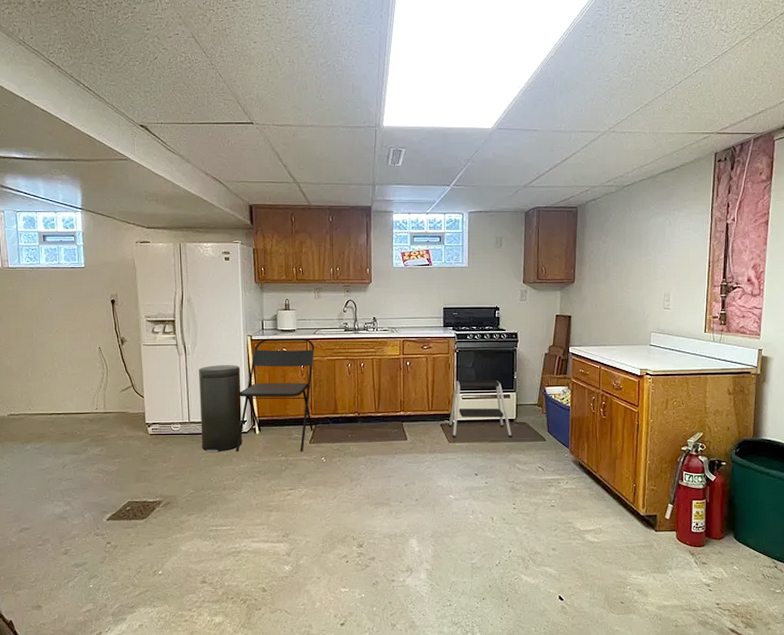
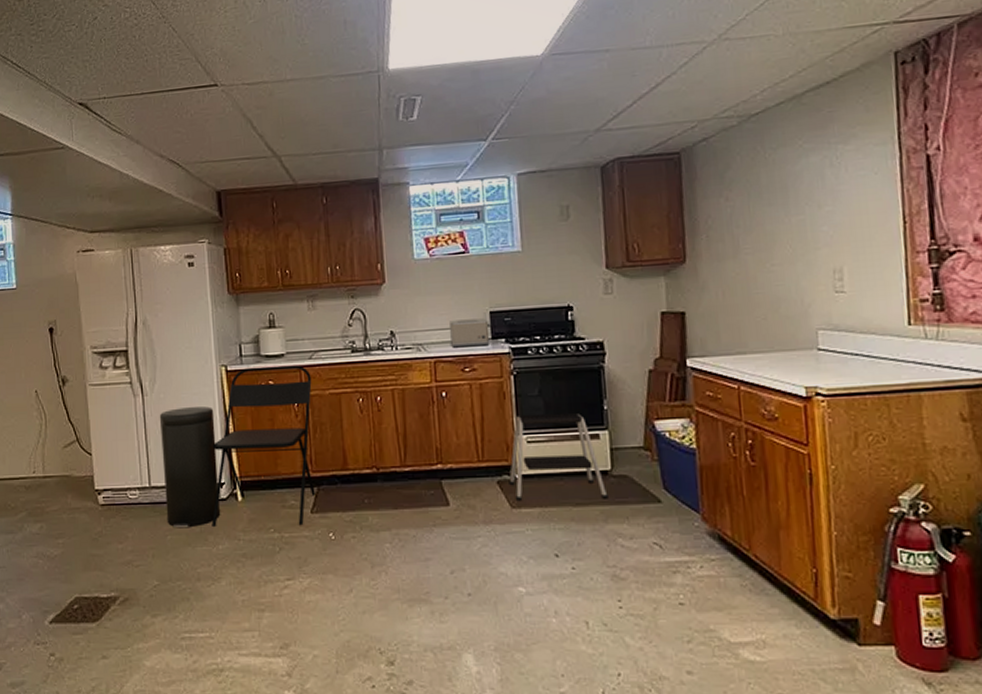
toaster: none [414,312,443,333] -> present [448,318,491,349]

